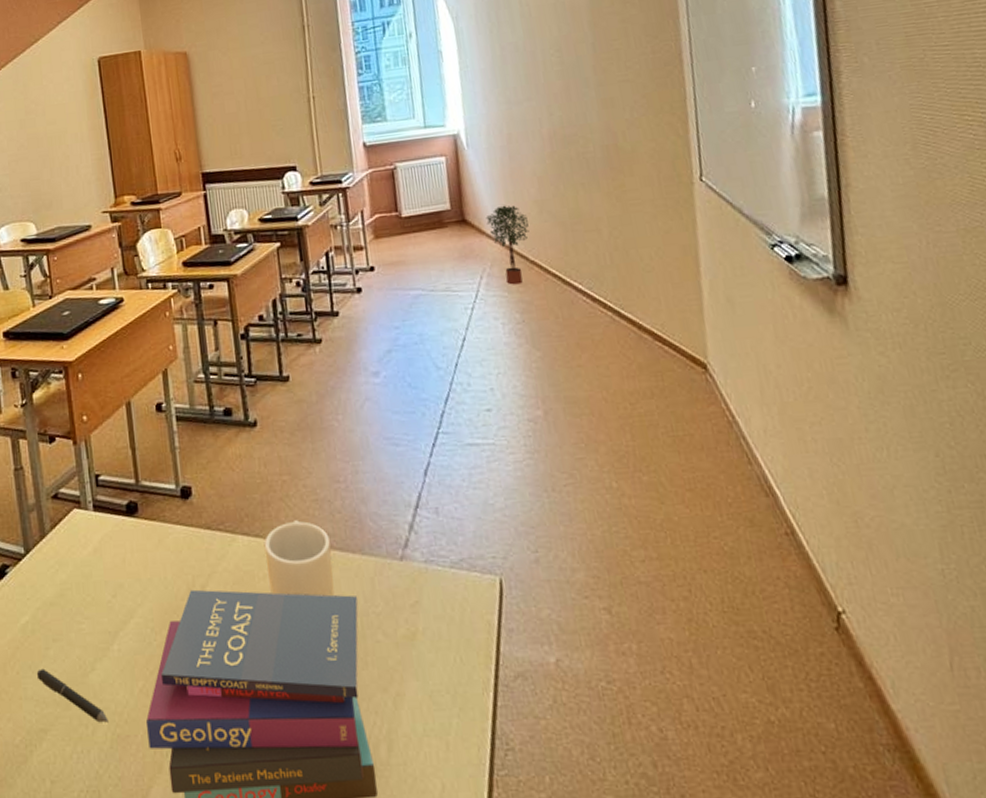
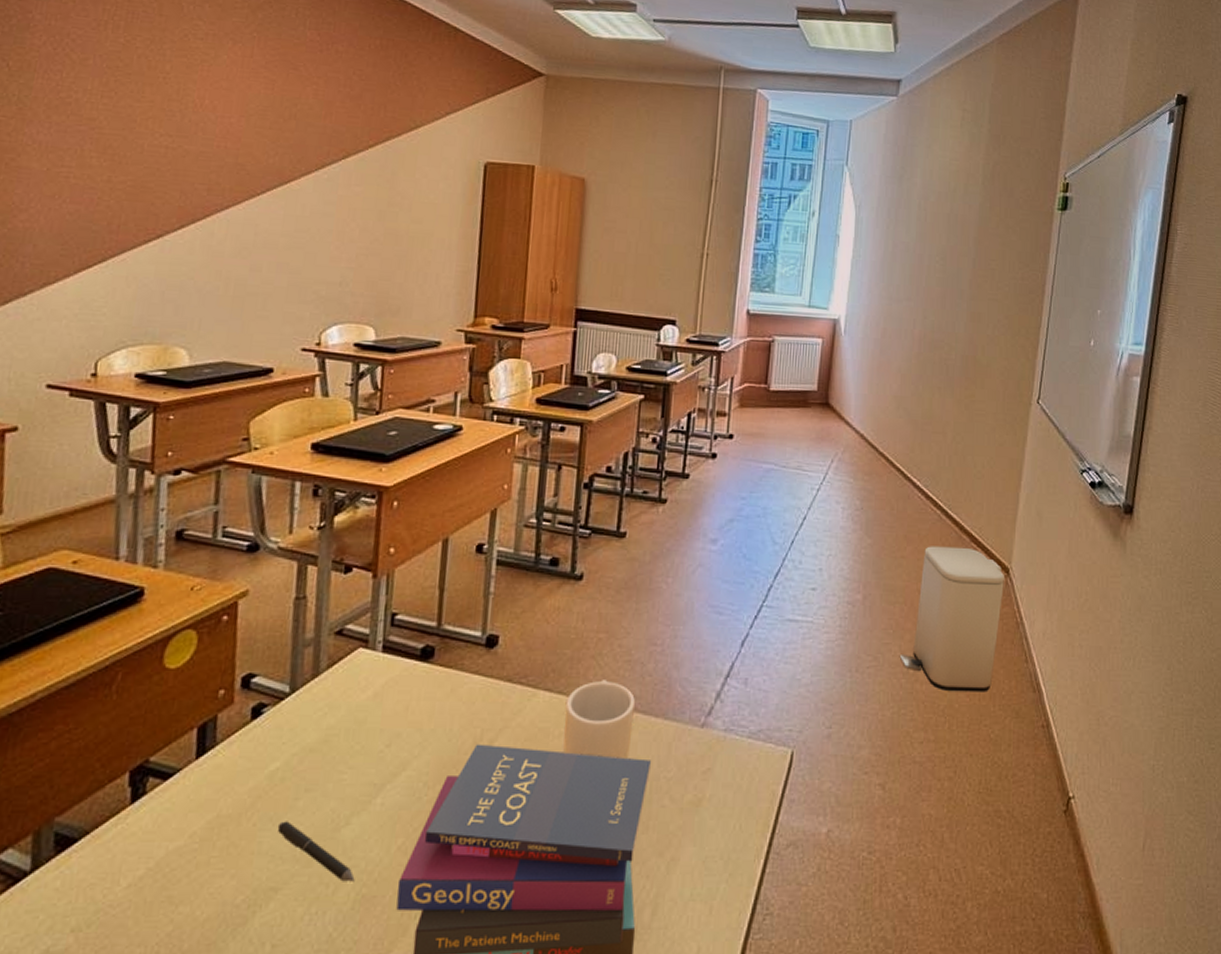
potted tree: present [486,205,529,285] -> none [847,395,885,473]
pedal bin: none [597,347,713,503] -> present [899,546,1006,692]

